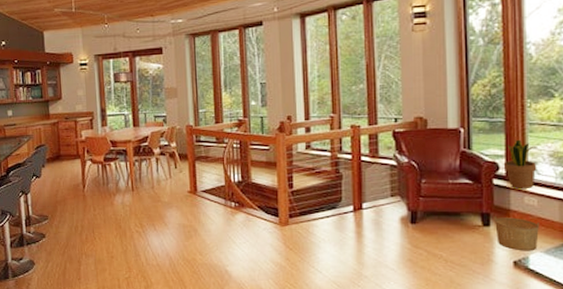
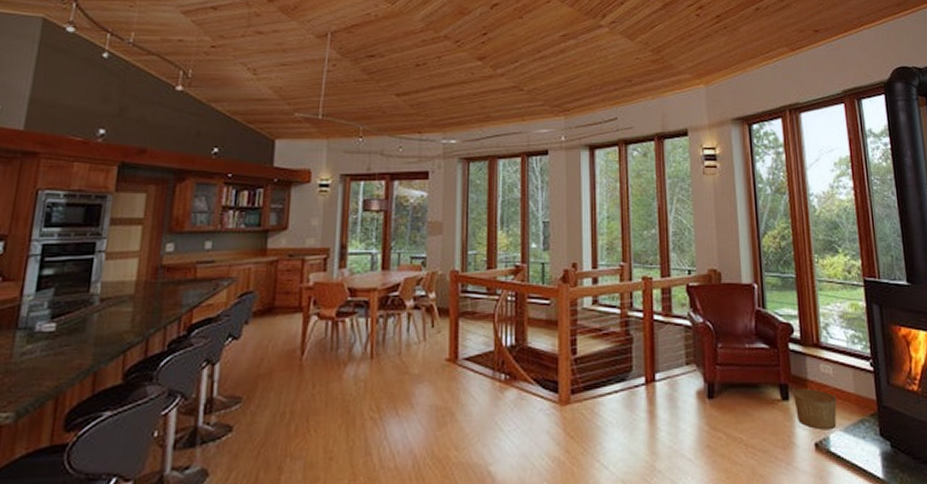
potted plant: present [503,139,537,190] -> none [797,298,829,356]

